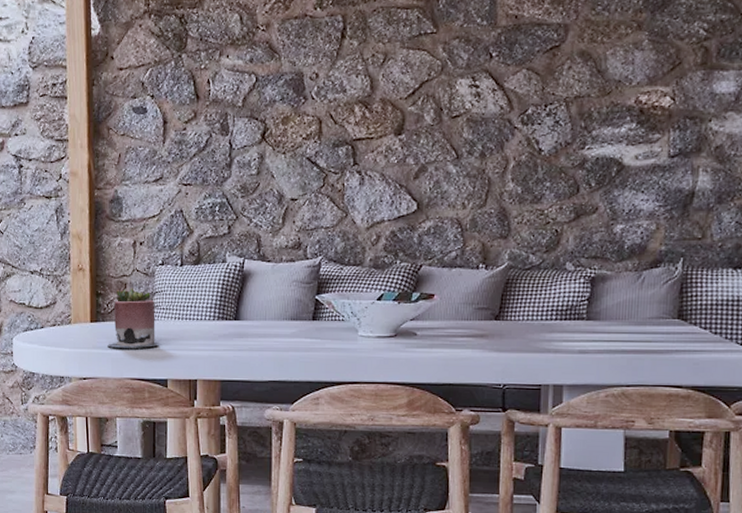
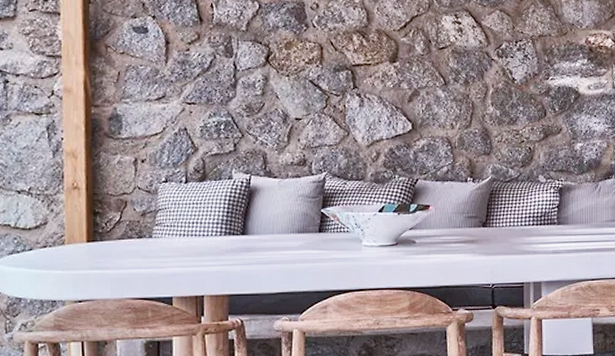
succulent planter: present [107,288,159,348] -> none [106,206,163,268]

